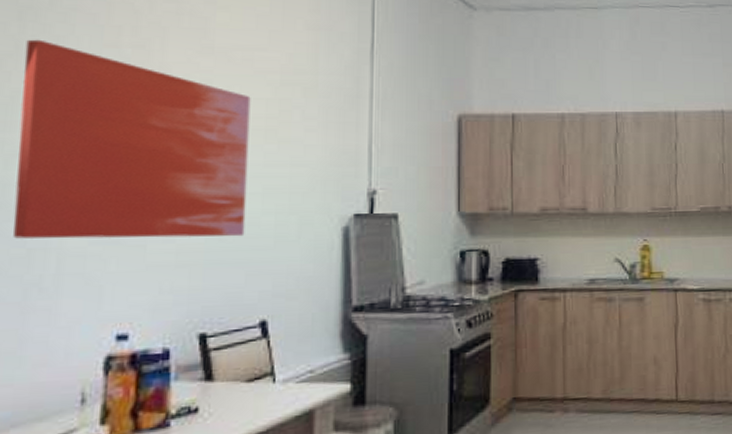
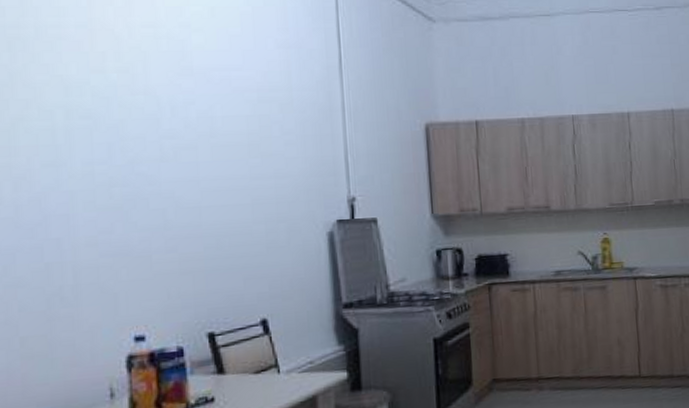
wall art: present [12,39,251,239] -> none [18,68,239,254]

